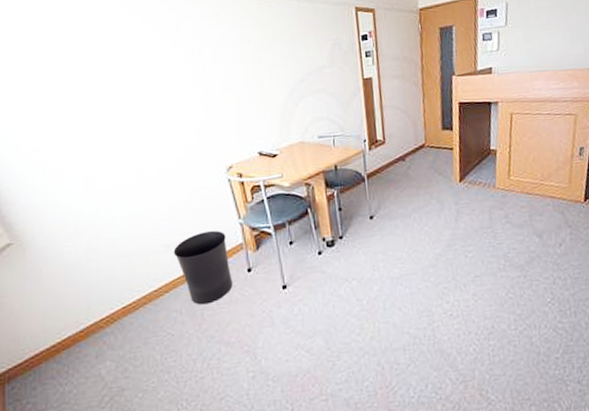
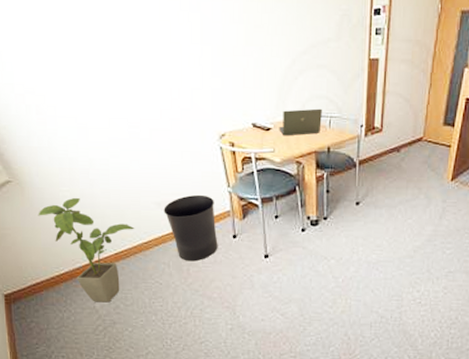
house plant: none [39,251,144,368] -> present [38,197,135,303]
laptop: none [285,129,326,161] -> present [279,108,322,136]

